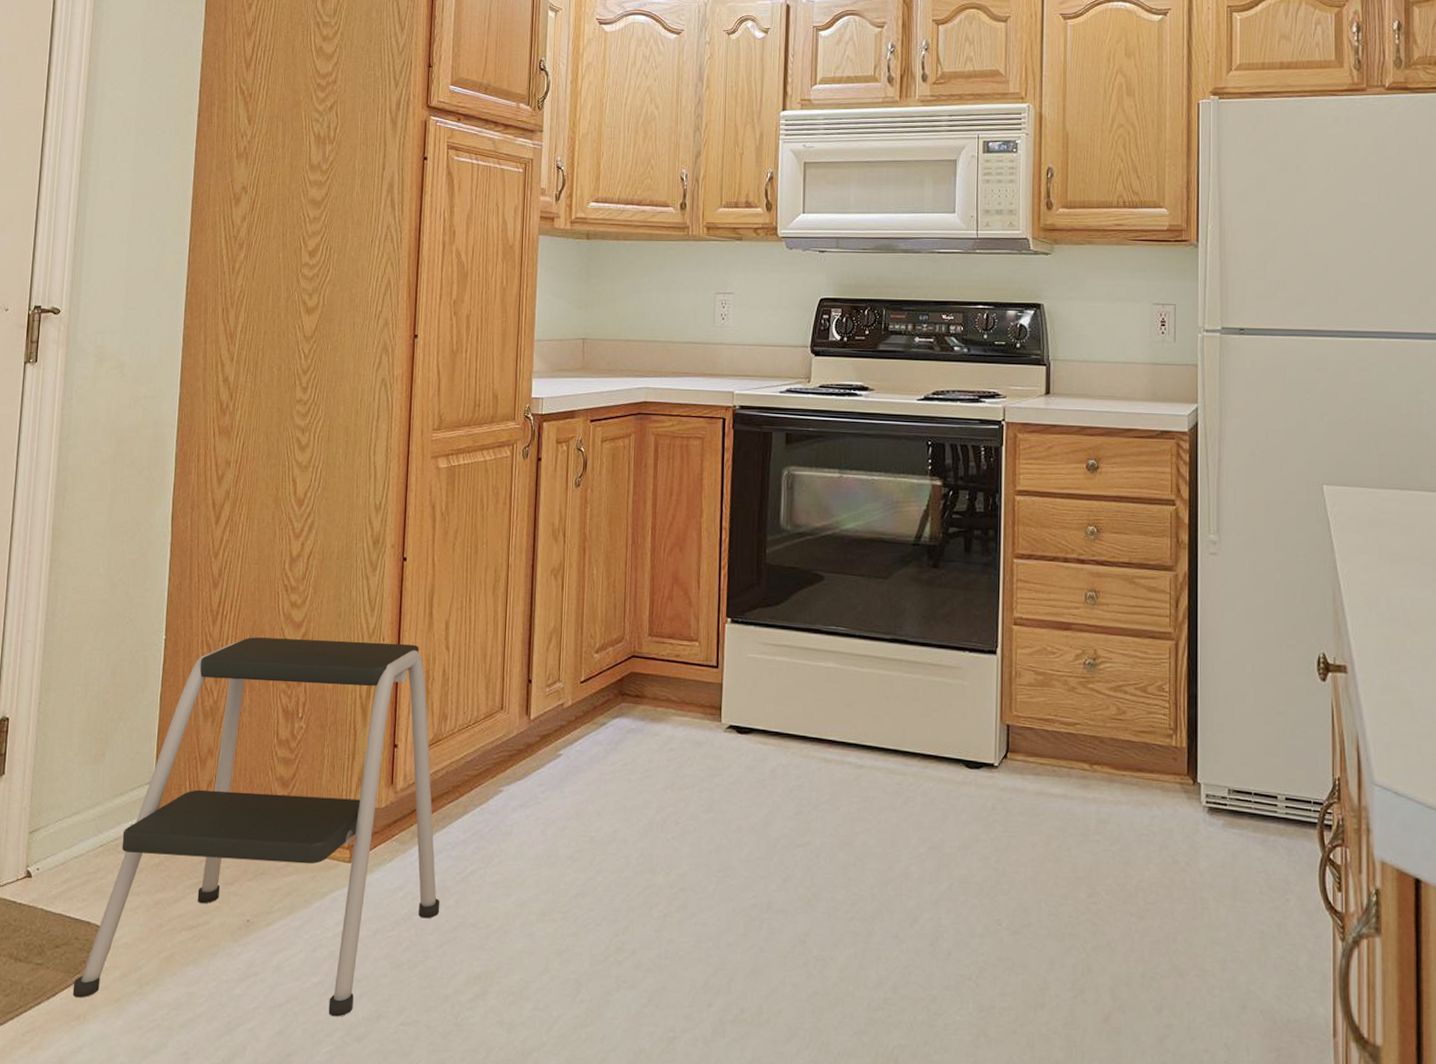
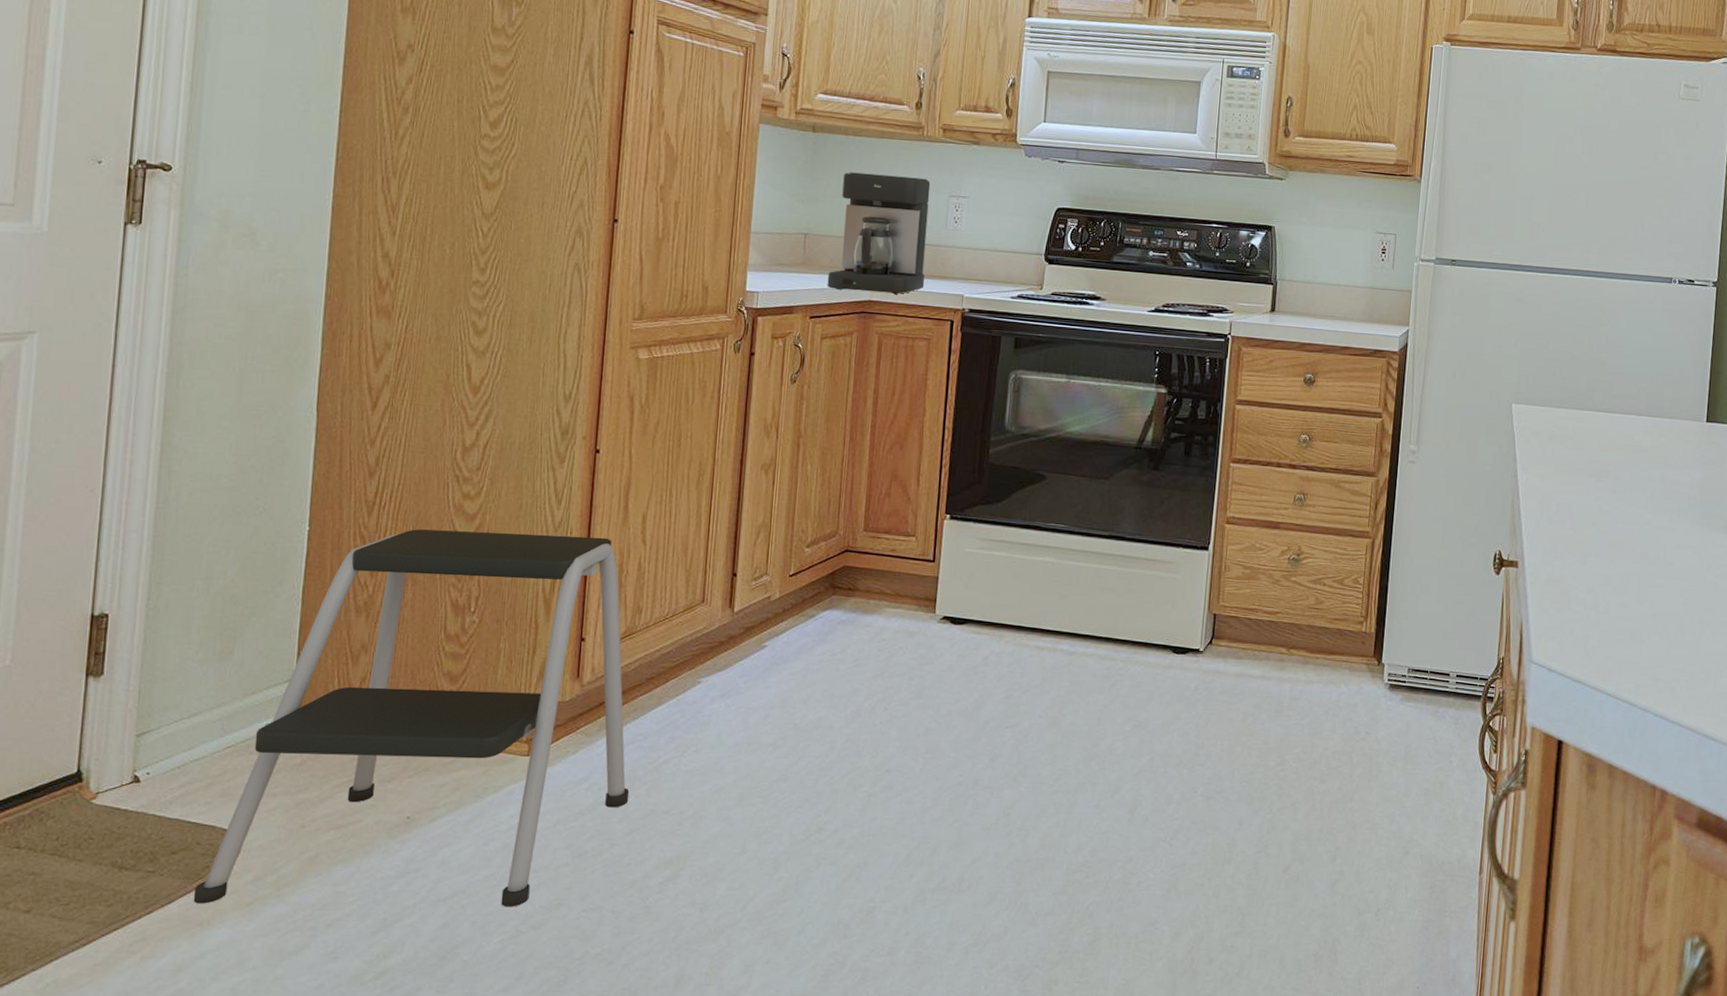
coffee maker: none [605,276,698,394] -> present [827,172,931,294]

